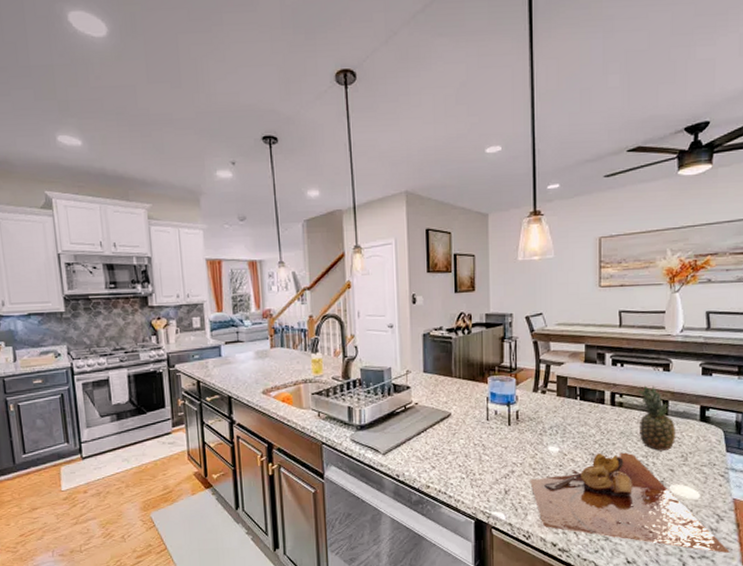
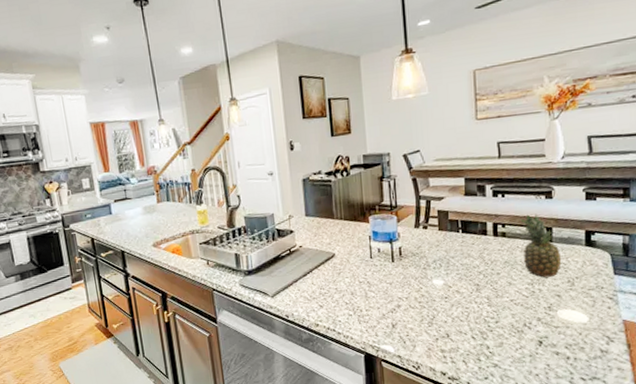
cutting board: present [530,451,730,553] -> none [416,280,621,374]

